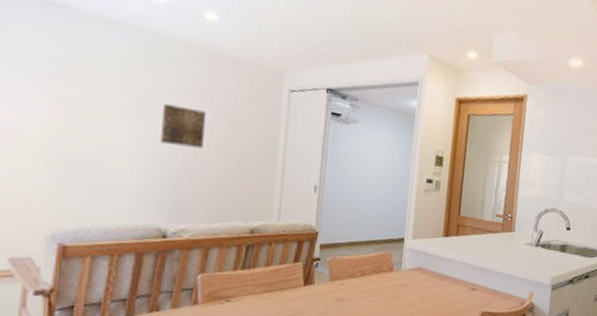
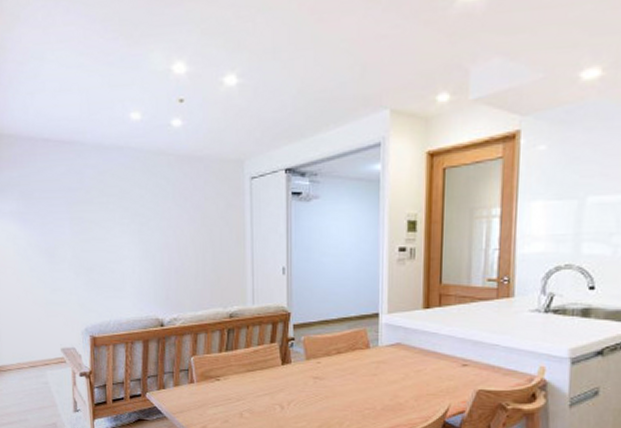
wall art: present [161,104,206,148] -> none [149,209,184,245]

